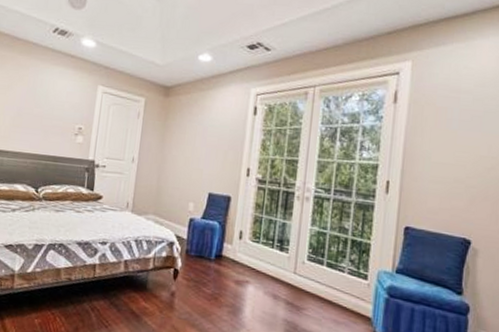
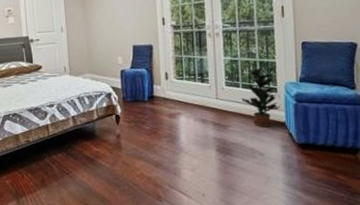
potted plant: none [323,246,370,319] -> present [241,68,280,127]

